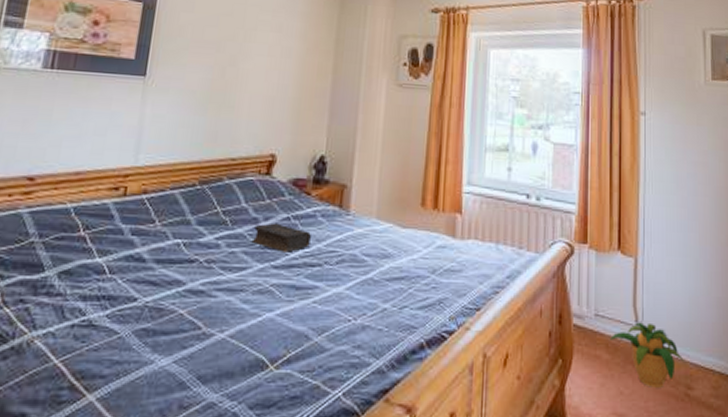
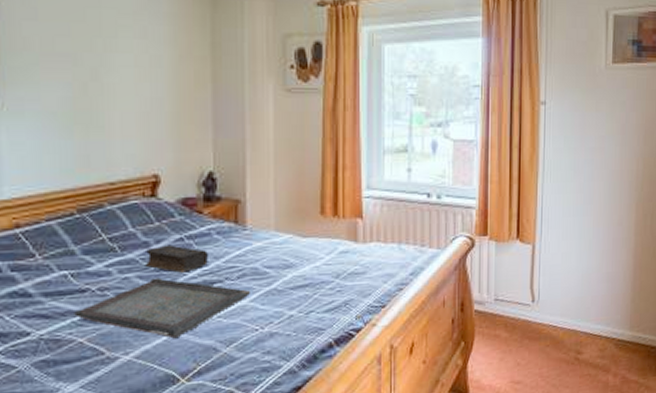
serving tray: none [180,255,348,321] -> present [74,277,251,339]
potted plant: present [610,322,684,388] -> none [509,301,575,356]

